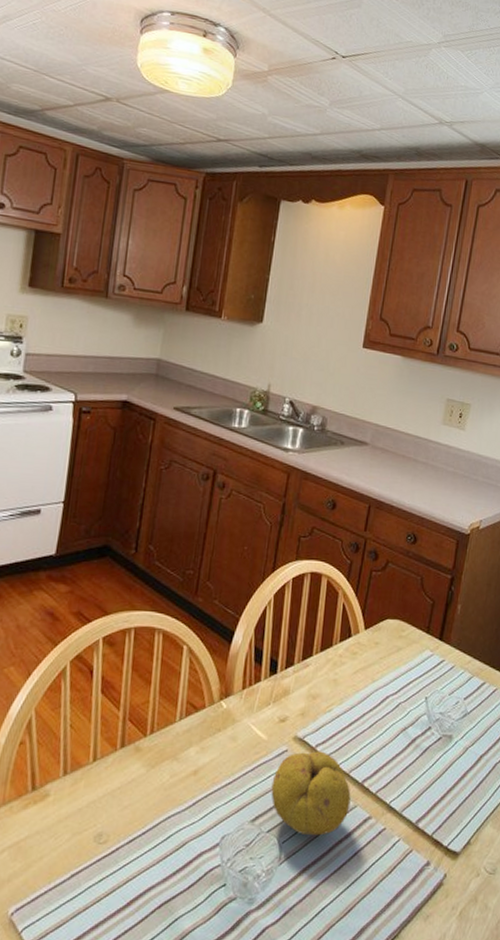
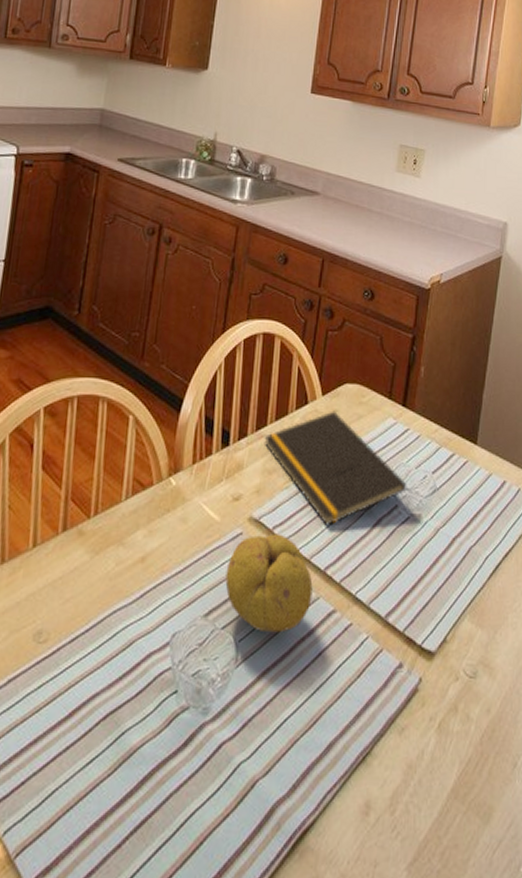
notepad: none [309,643,441,744] -> present [264,410,407,526]

